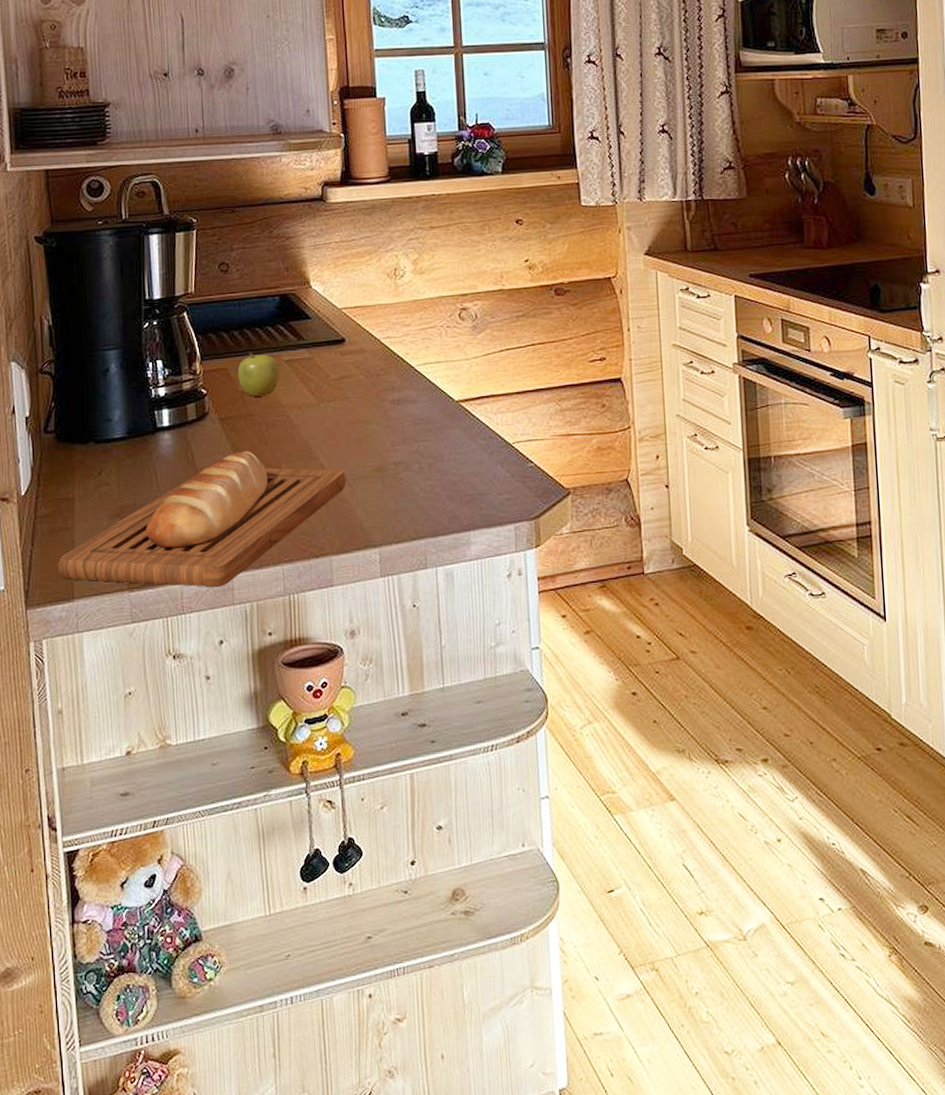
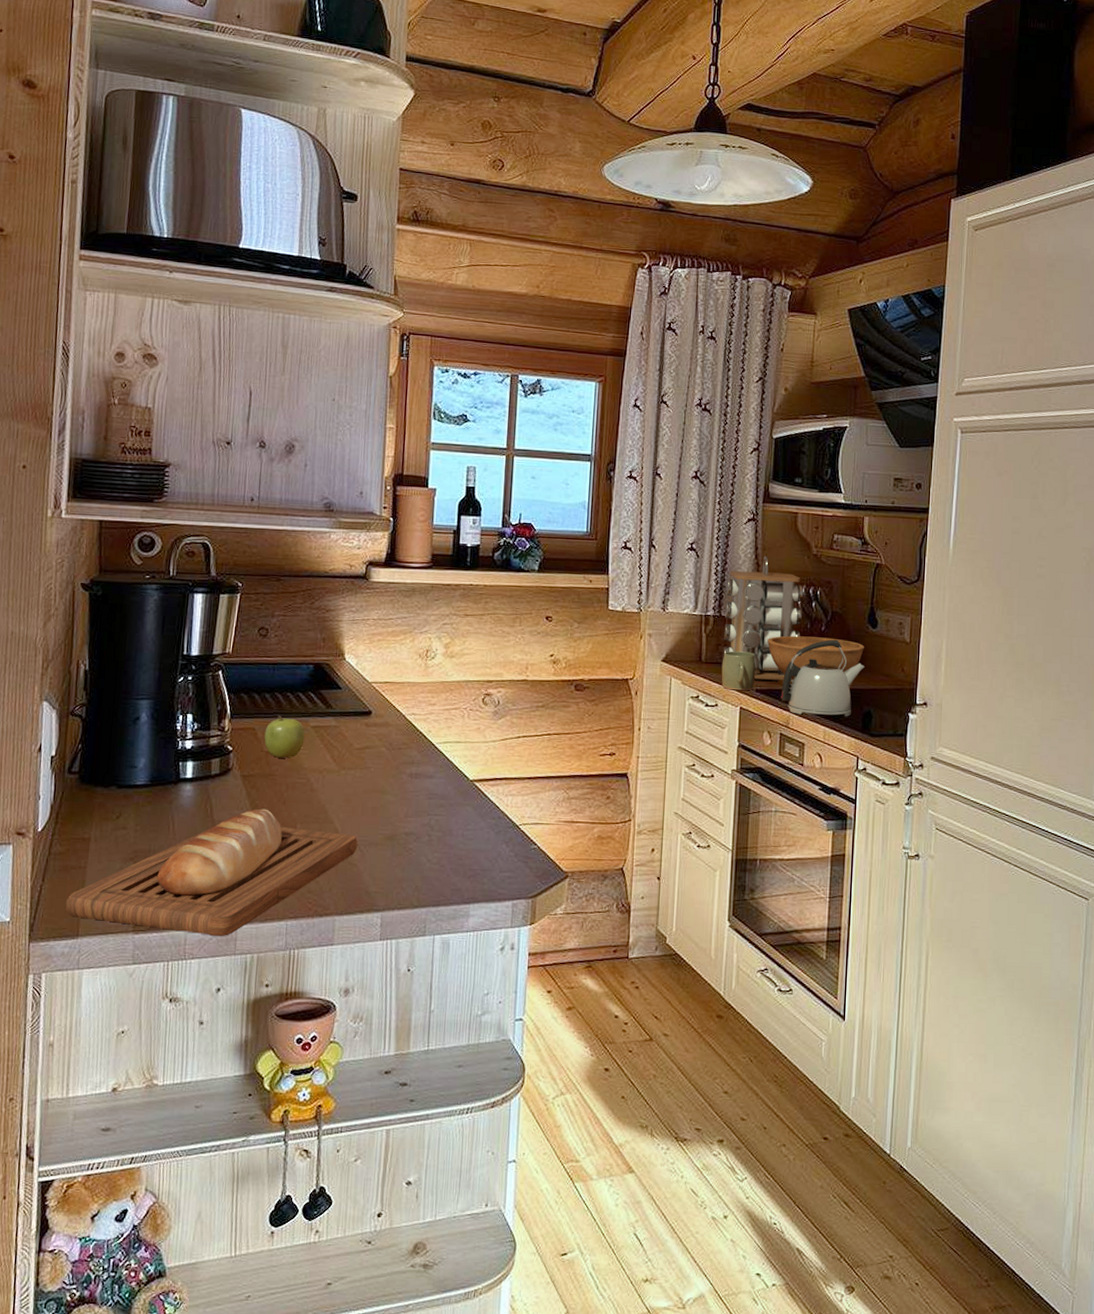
spice rack: none [704,130,792,266] -> present [722,556,804,682]
mug: none [709,235,748,278] -> present [721,651,756,691]
bowl: none [756,210,863,261] -> present [767,635,864,681]
kettle: none [777,211,867,297] -> present [781,639,866,717]

